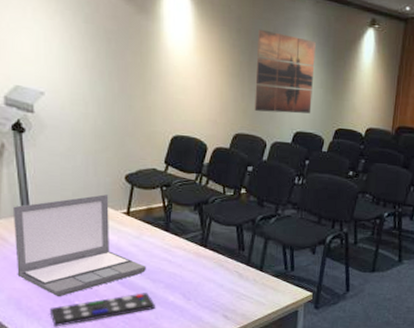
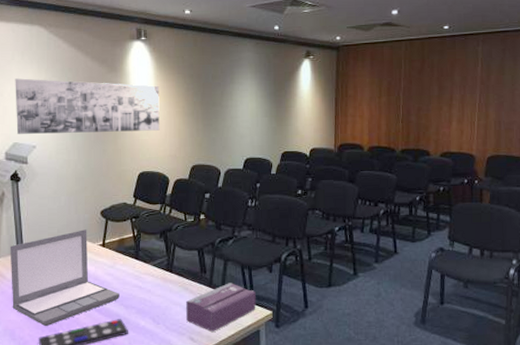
wall art: none [15,5,200,90] -> present [15,78,160,134]
tissue box: none [220,262,297,310] -> present [186,283,256,332]
wall art: present [254,29,316,114] -> none [208,72,259,143]

